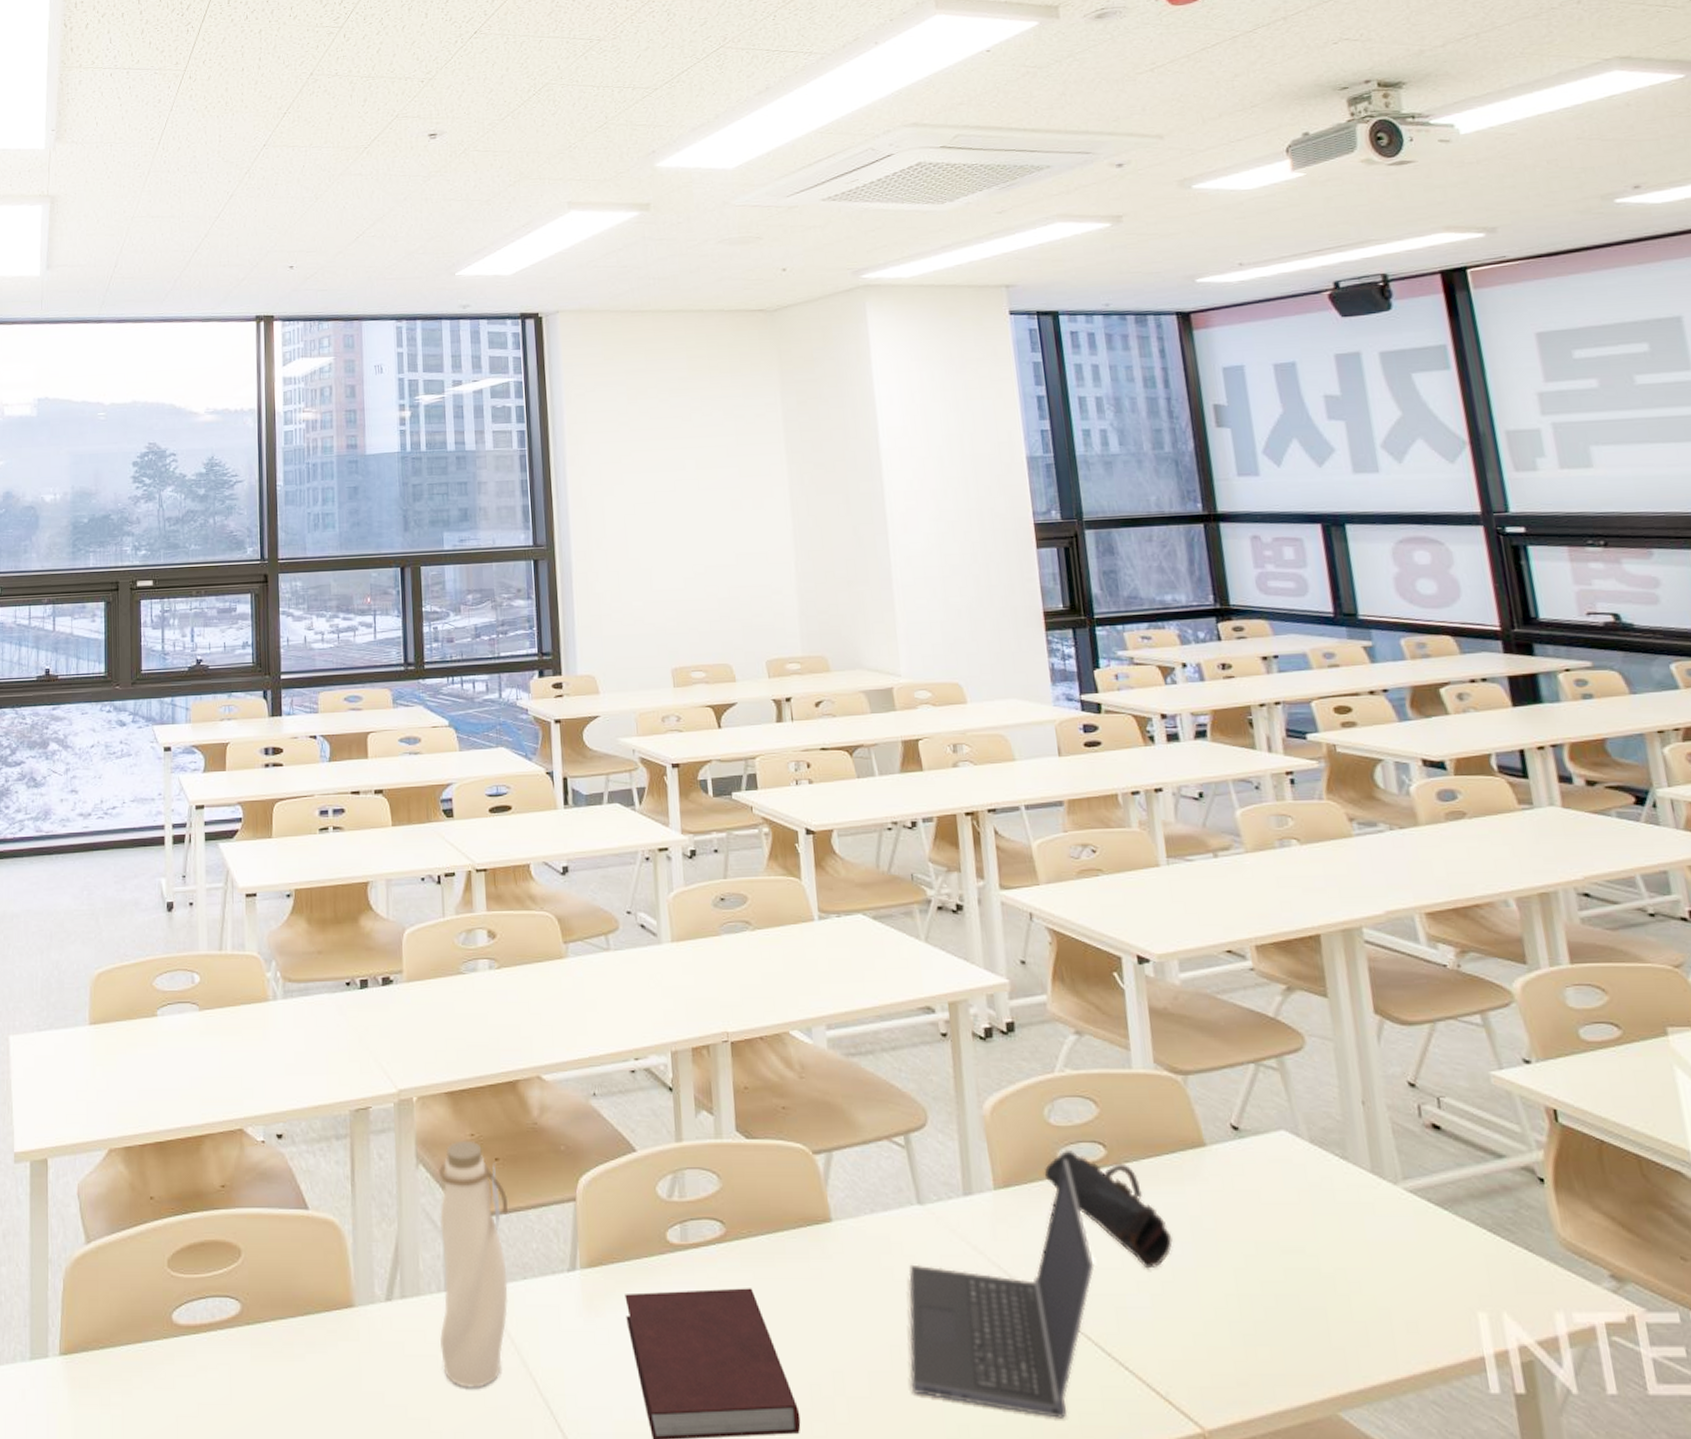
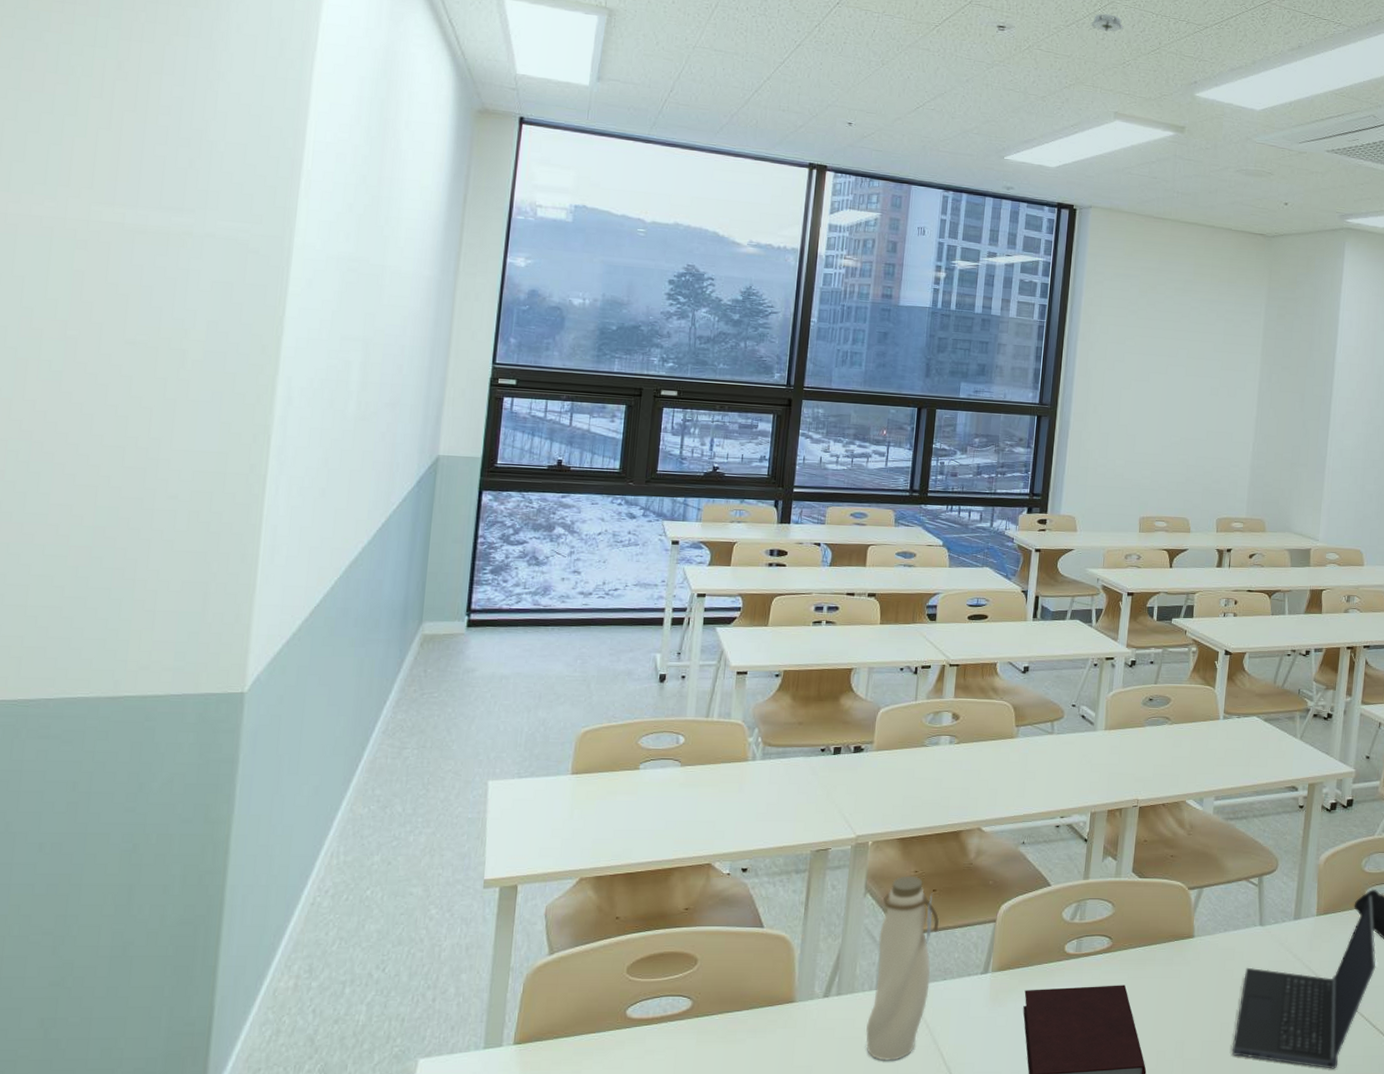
smoke detector: none [526,97,563,118] -> present [1090,13,1124,32]

